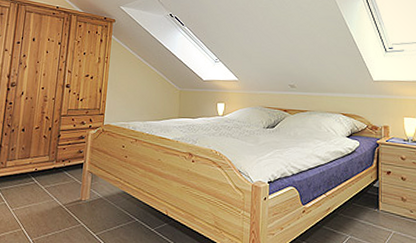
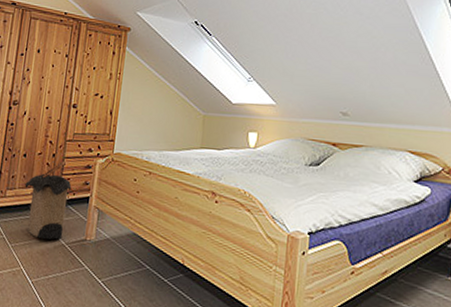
laundry hamper: none [24,133,68,203] -> present [25,161,73,240]

